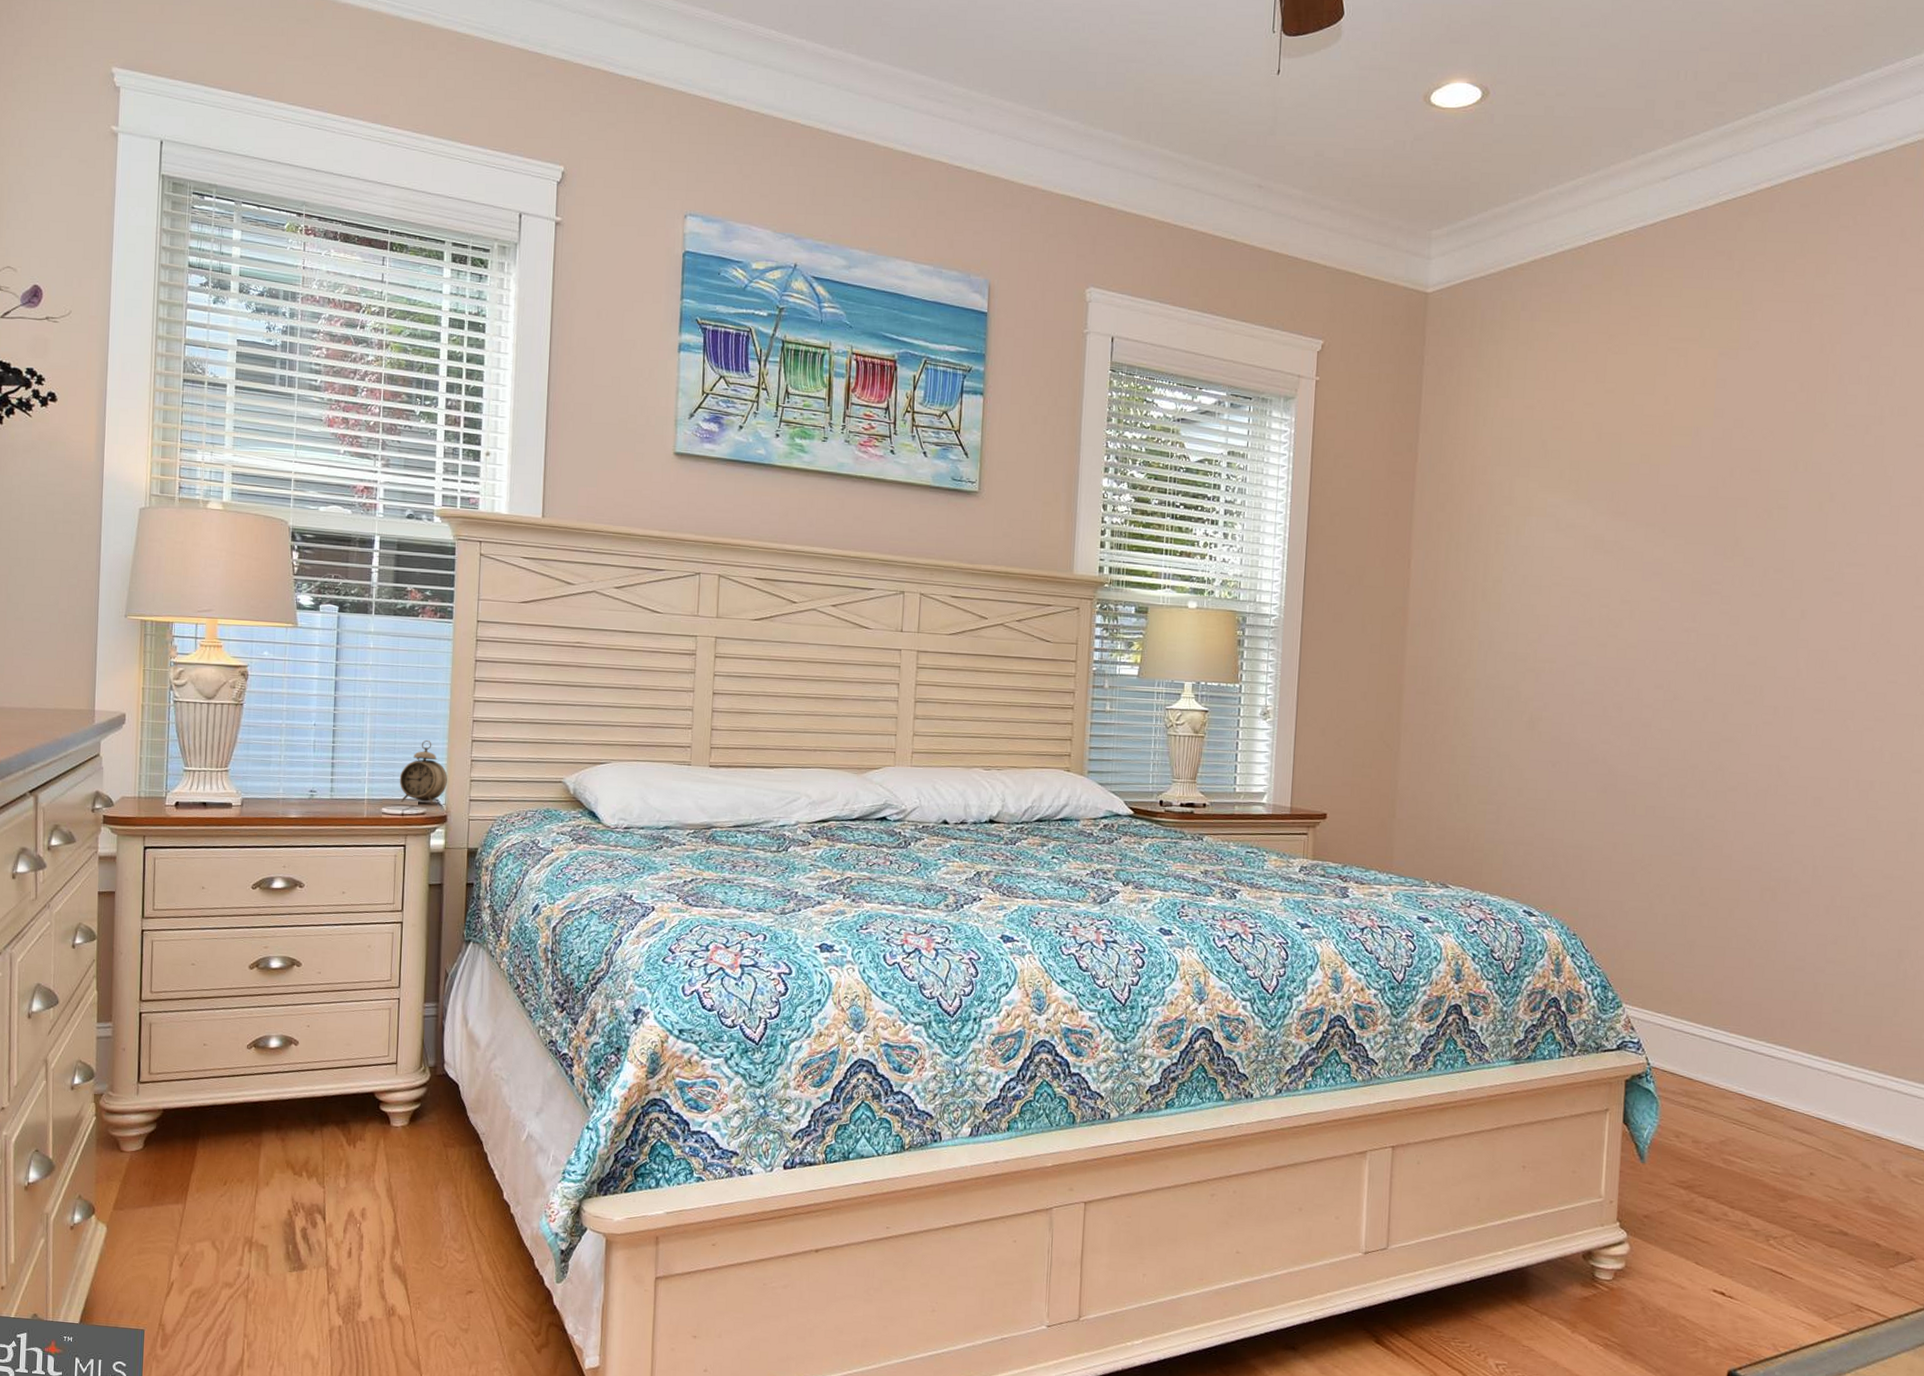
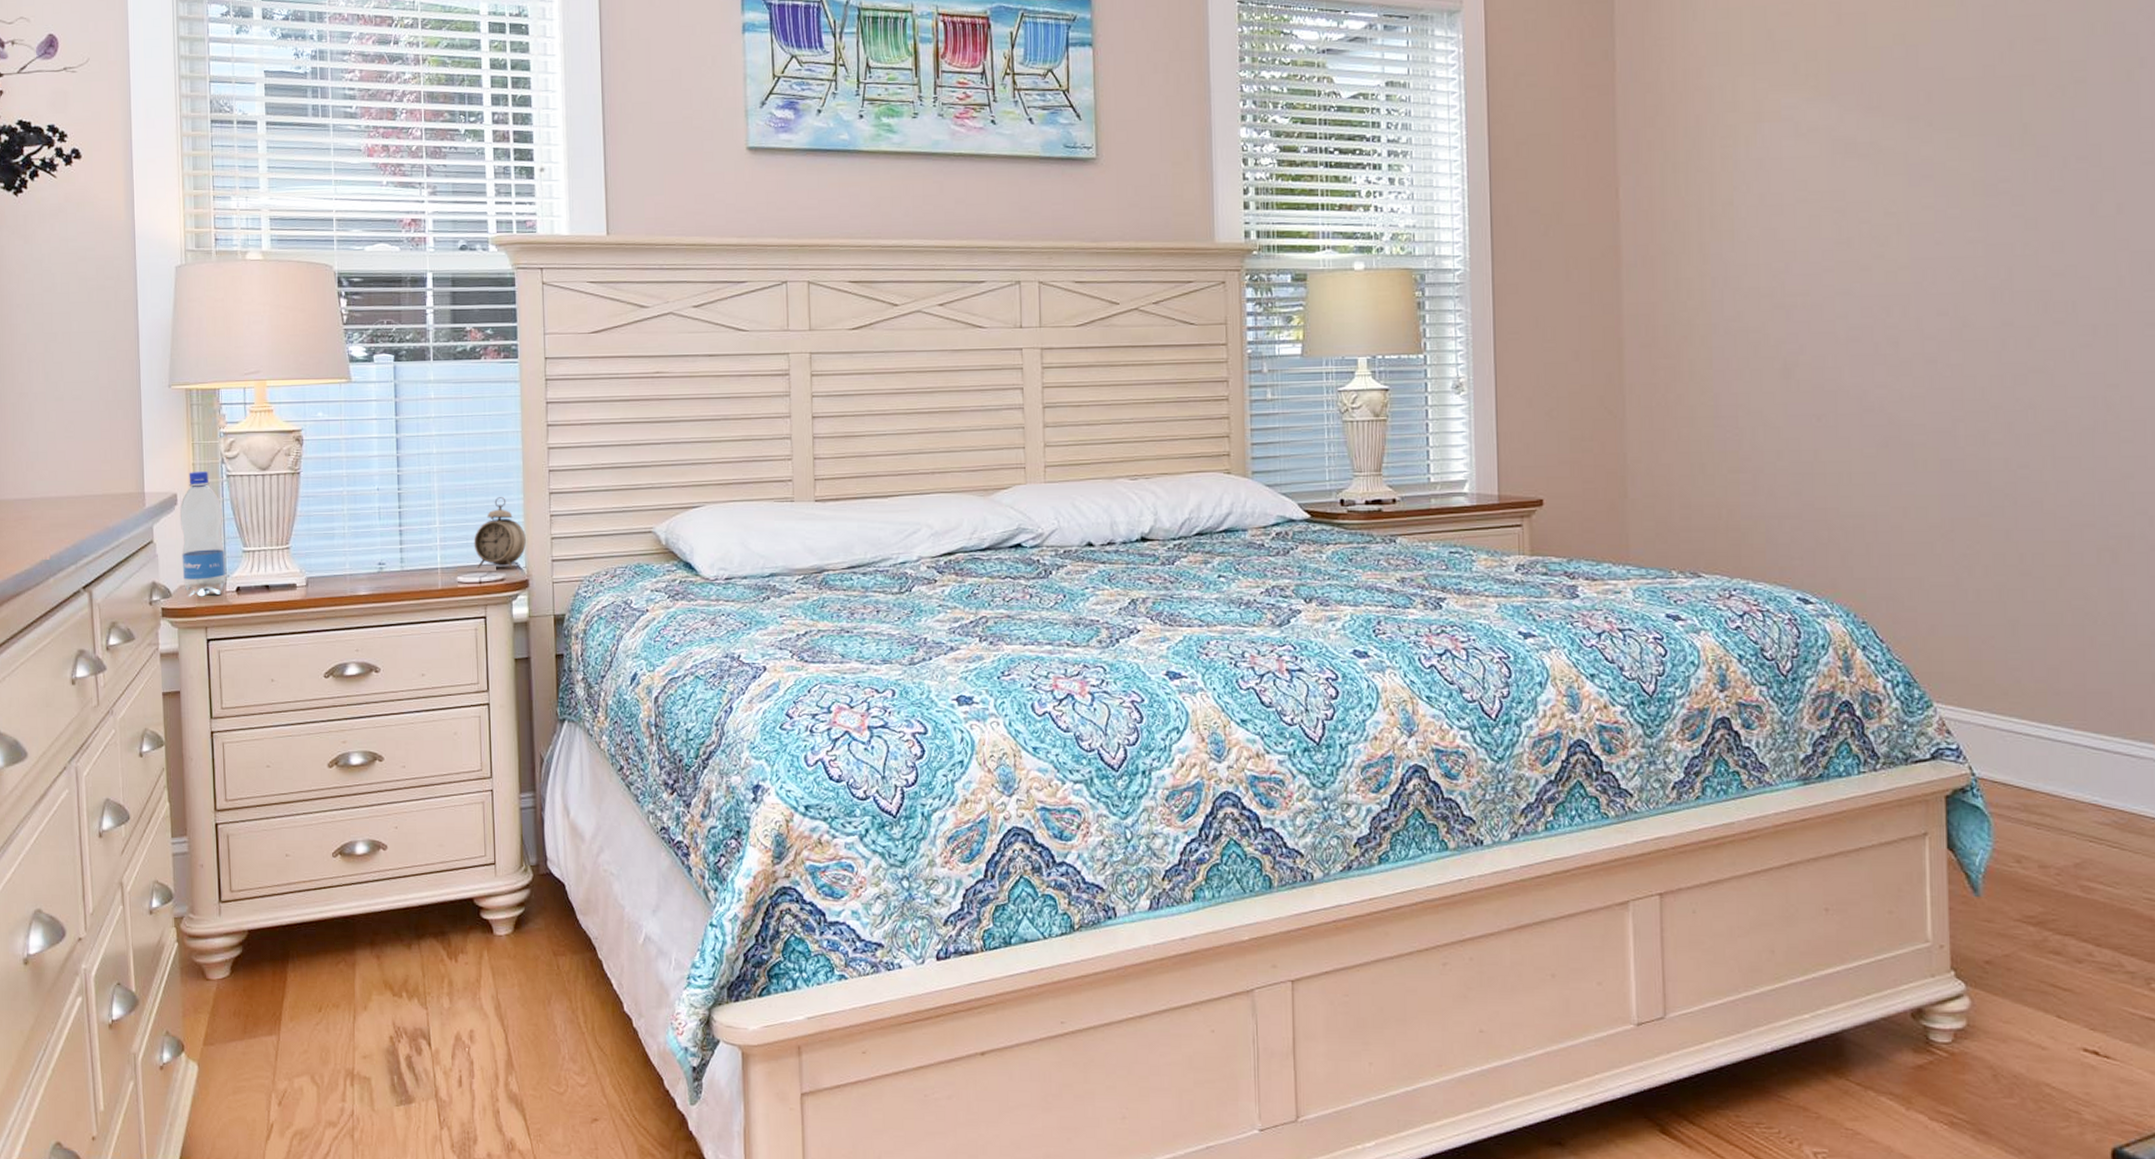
bottle: none [125,695,167,810] -> present [179,471,226,598]

